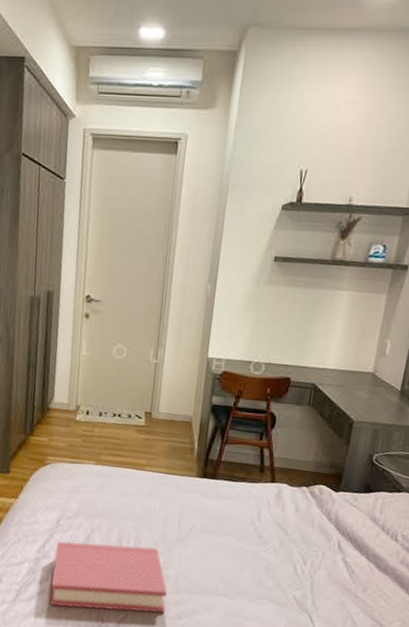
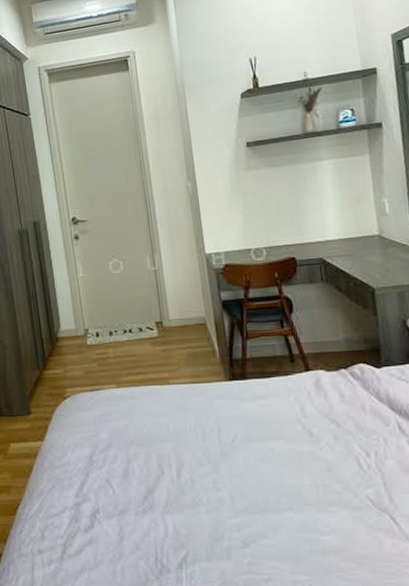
hardback book: present [50,541,167,613] -> none [94,467,228,556]

